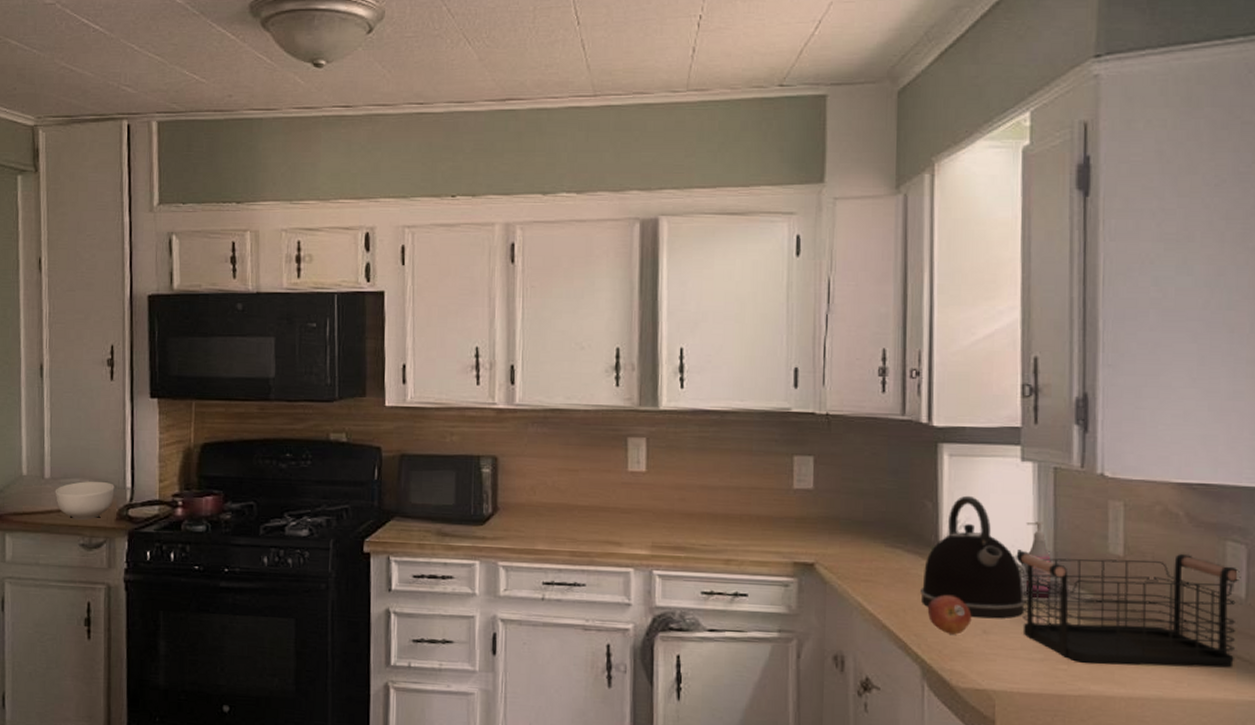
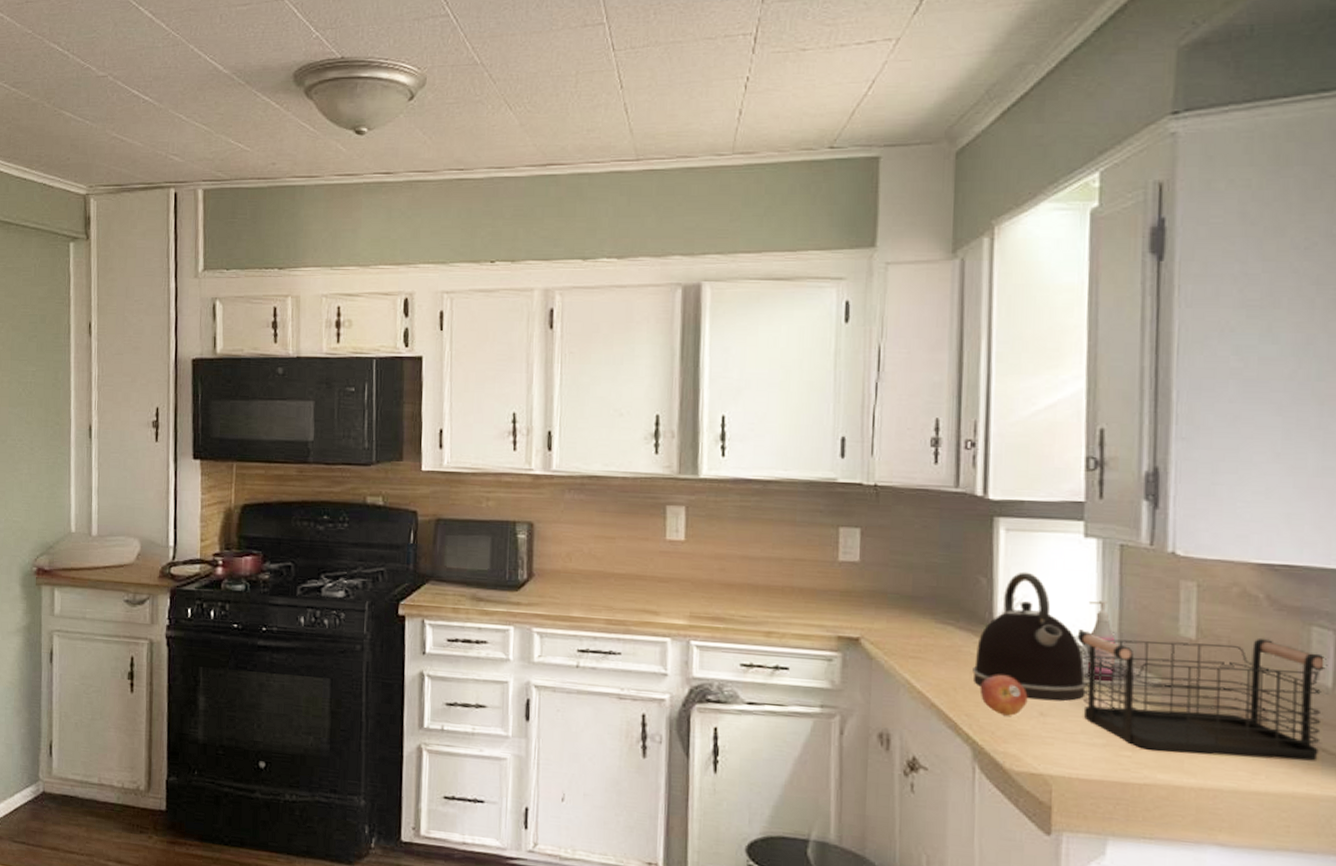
bowl: present [55,481,115,520] -> none [101,539,158,577]

